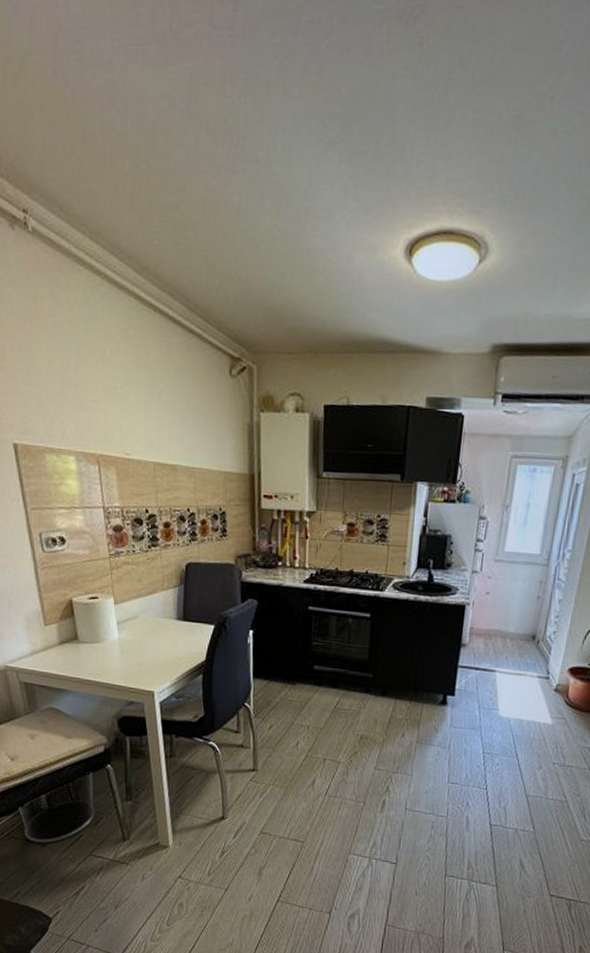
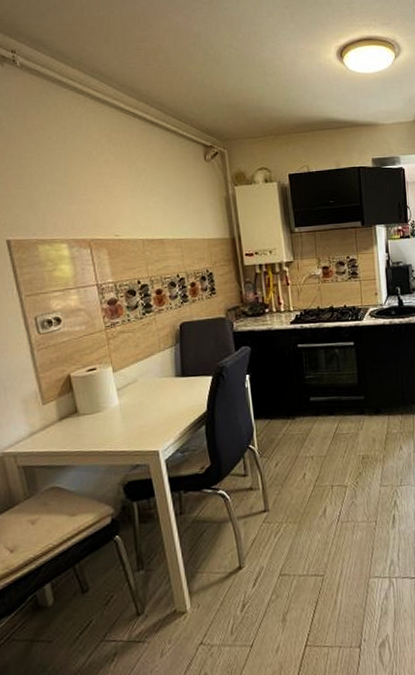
waste bin: present [19,771,95,843] -> none [20,547,105,641]

